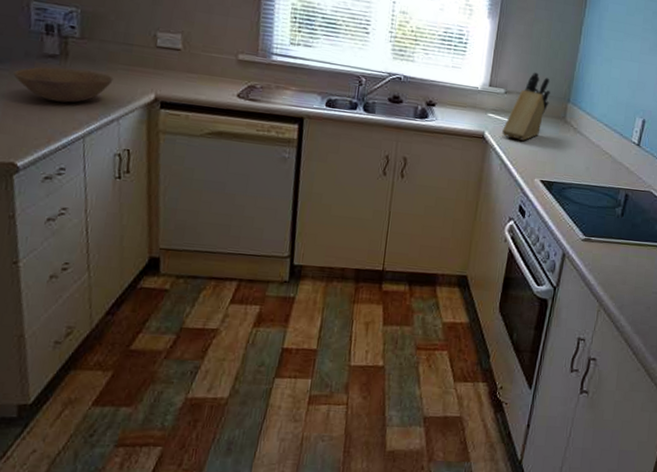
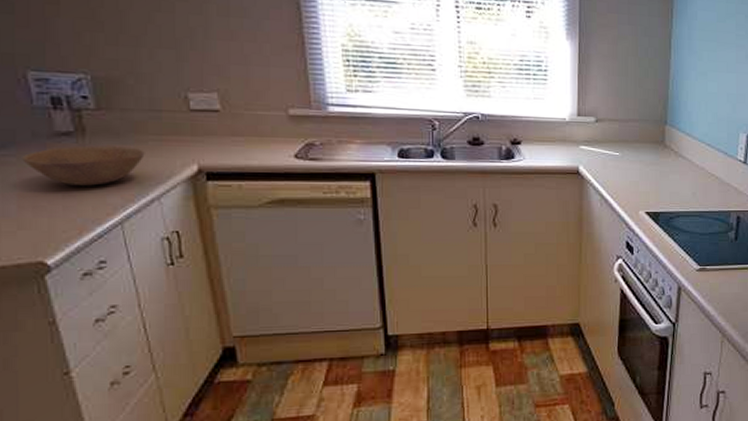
knife block: present [502,72,551,141] -> none [598,95,645,171]

